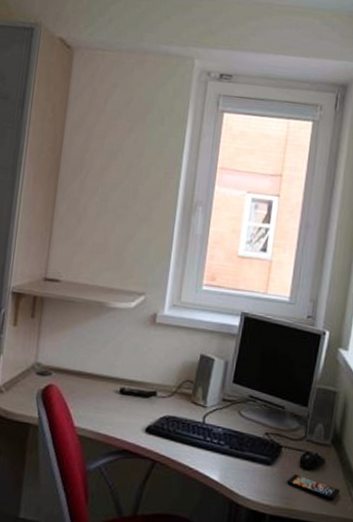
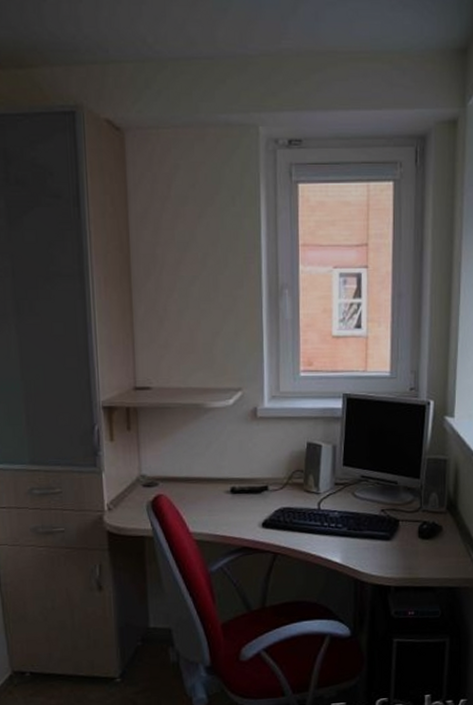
smartphone: present [287,474,340,501] -> none [408,545,460,564]

